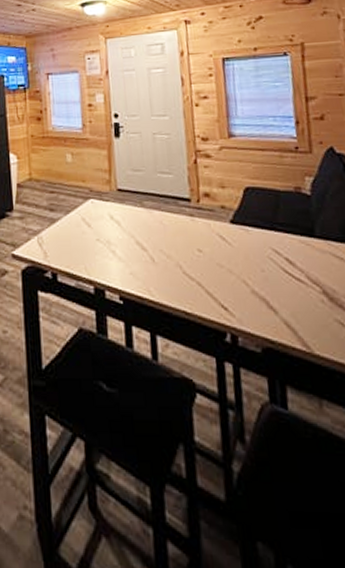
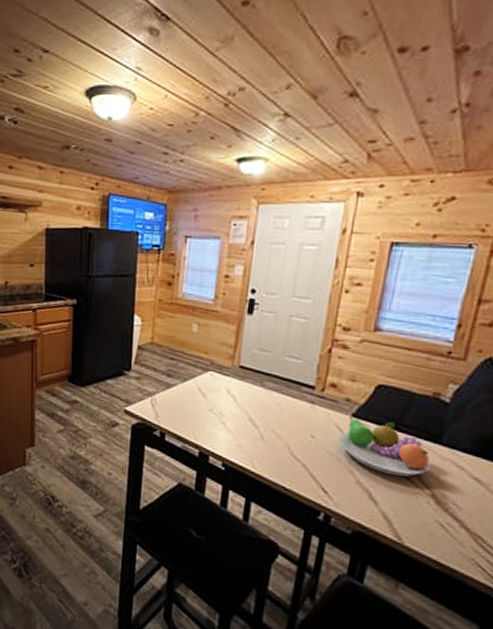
fruit bowl: none [224,221,315,279] -> present [339,416,432,477]

